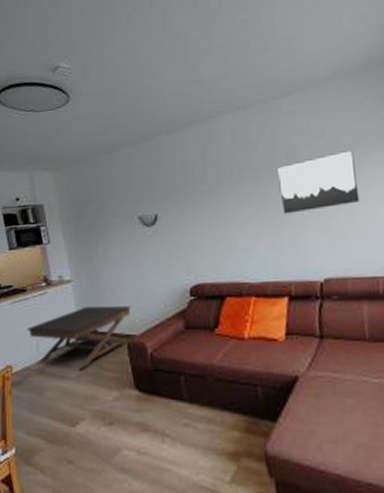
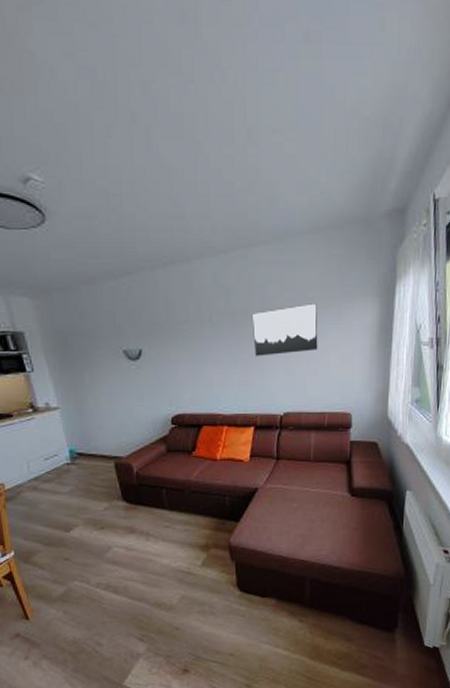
coffee table: present [27,305,131,371] -> none [16,431,118,487]

